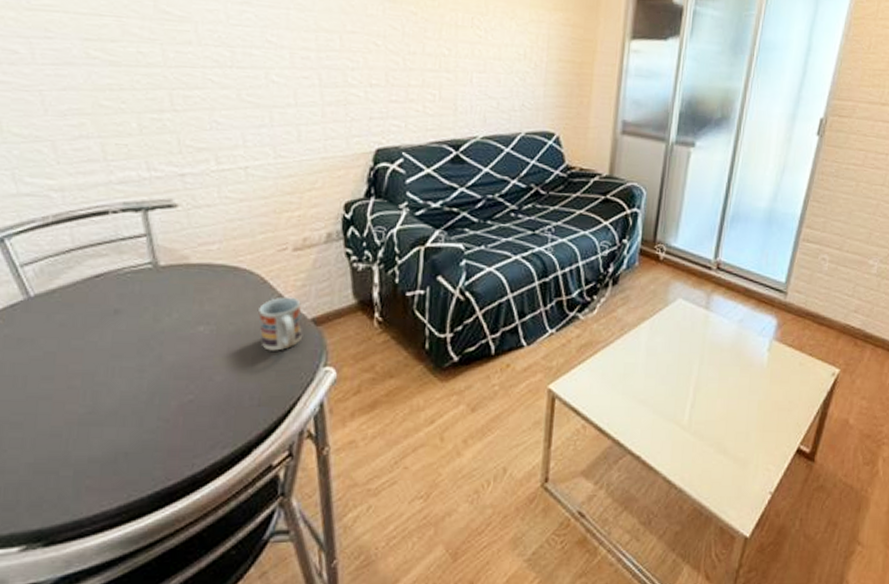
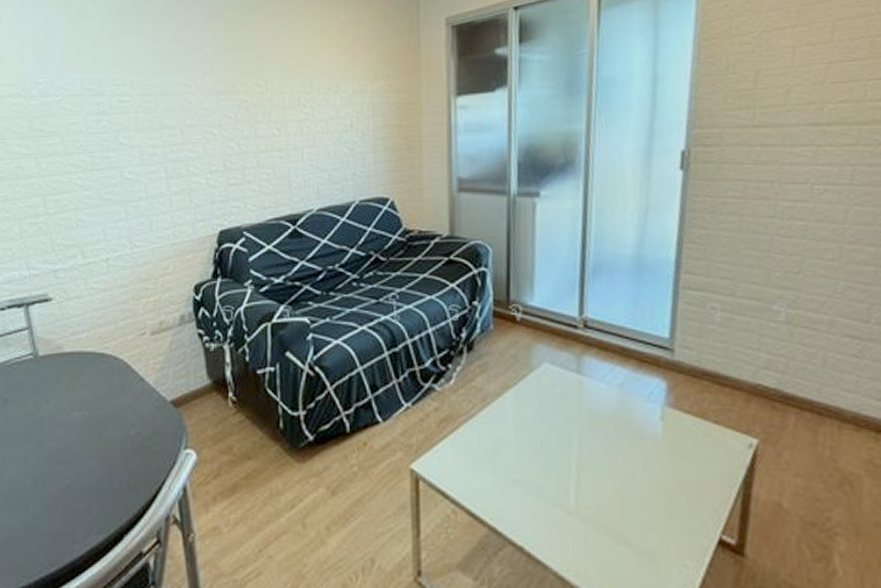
cup: present [258,297,303,351] -> none [123,380,164,434]

